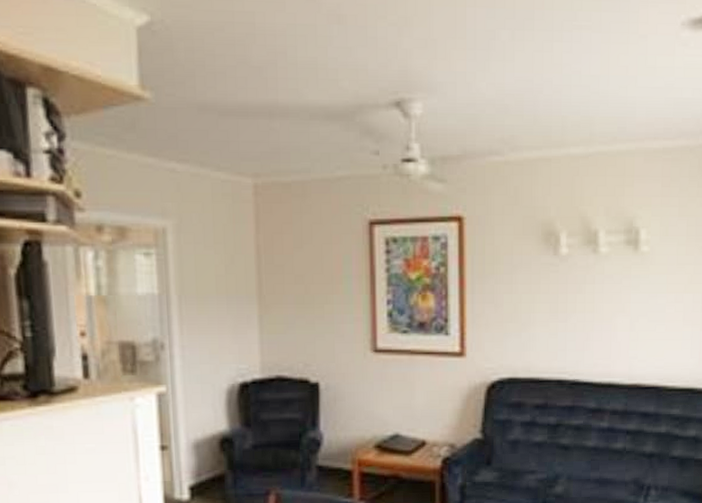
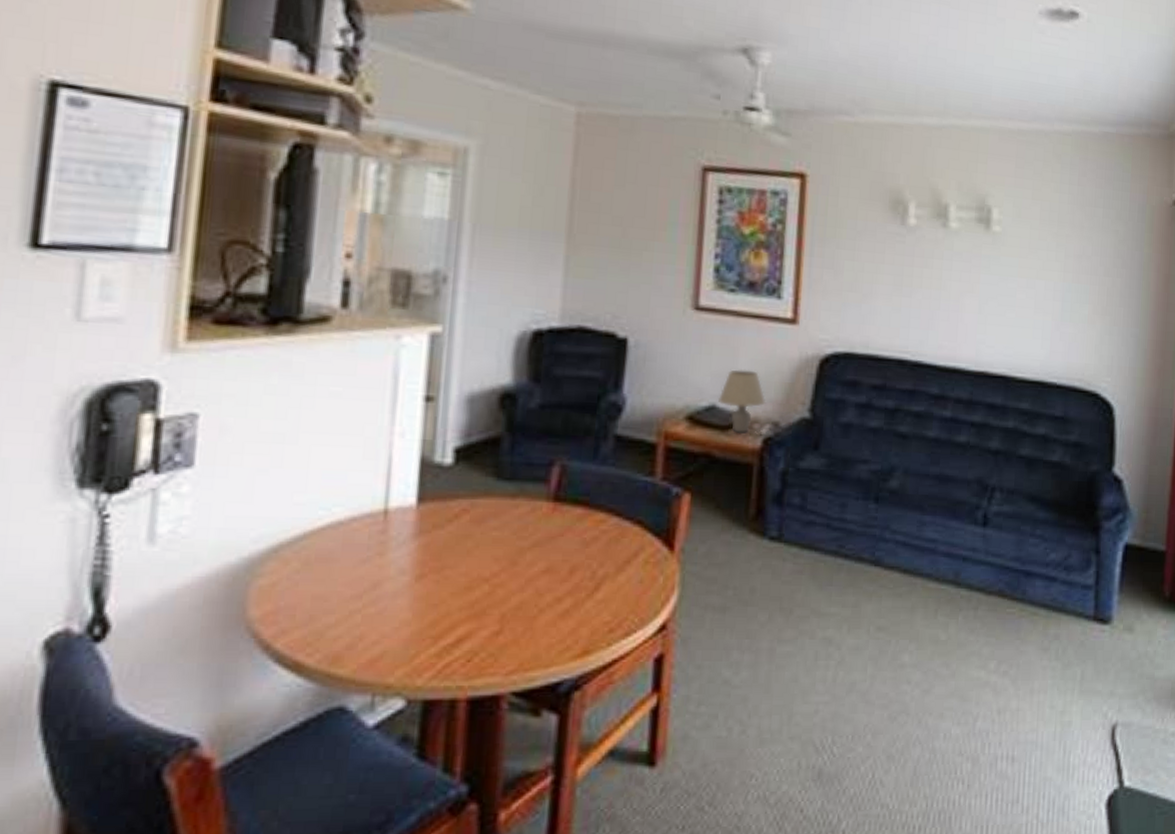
table lamp: none [401,401,442,456] -> present [718,369,767,433]

